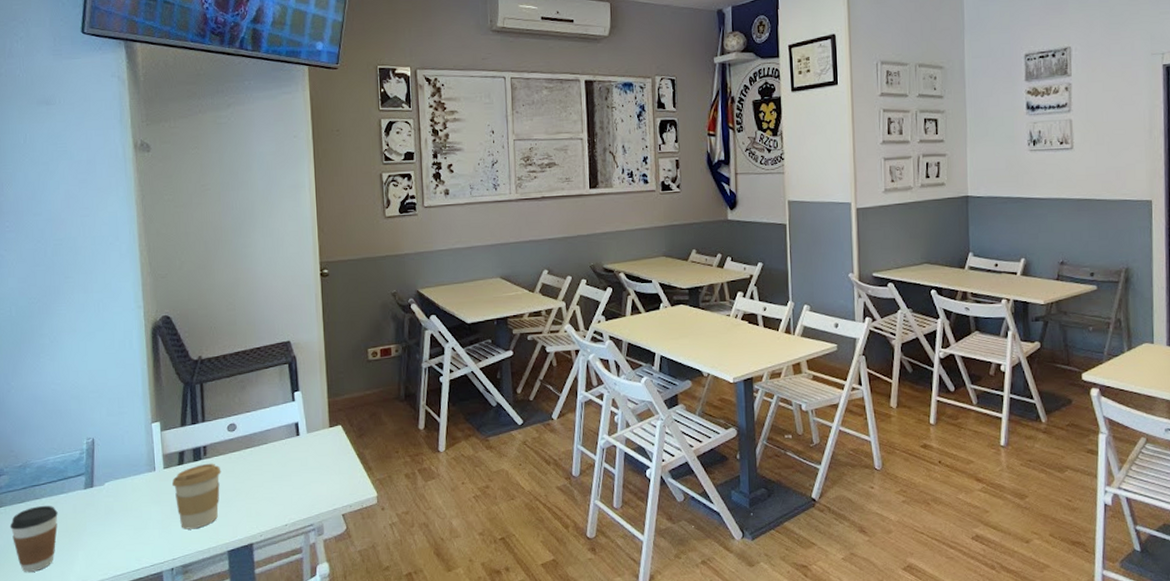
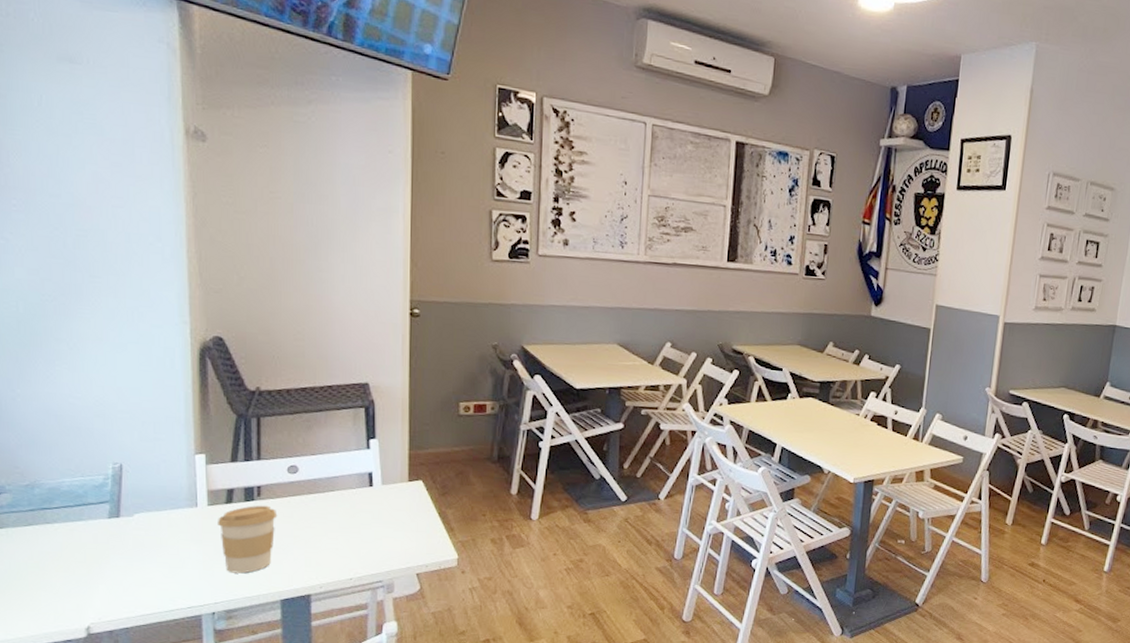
coffee cup: present [9,506,58,572] -> none [12,531,74,602]

